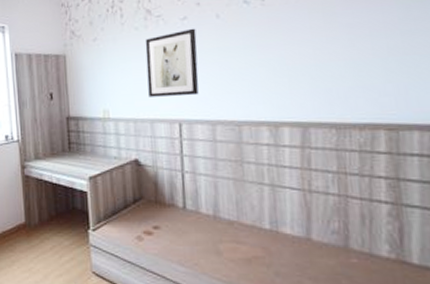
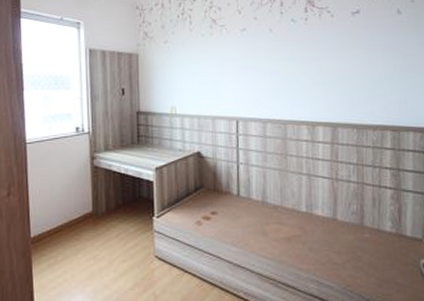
wall art: present [145,28,199,97] -> none [210,39,254,97]

